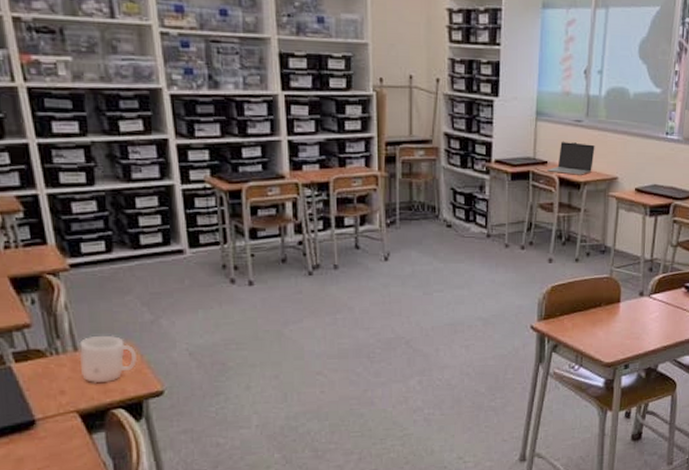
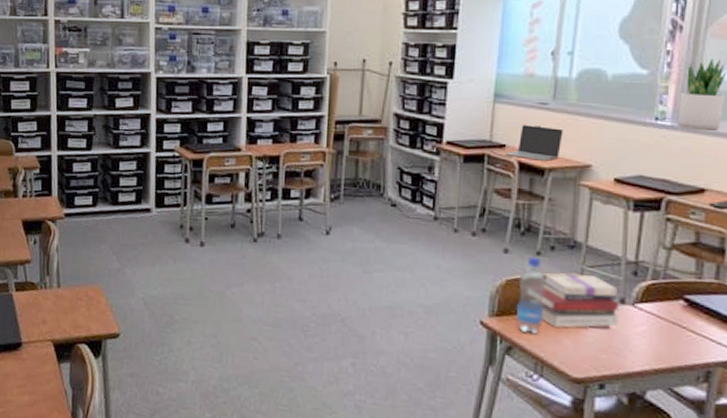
mug: present [78,335,138,384] -> none [59,275,104,320]
bottle: none [560,263,583,332] -> present [516,256,546,335]
books: none [580,274,639,322] -> present [541,273,619,329]

